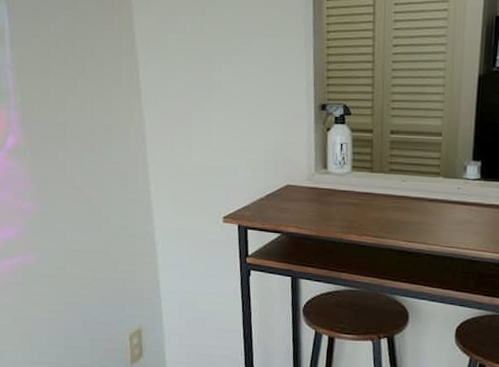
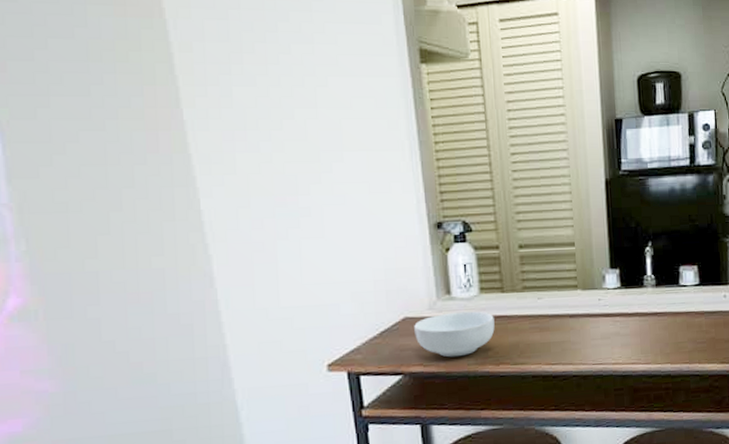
cereal bowl: none [294,185,362,224] -> present [414,311,495,358]

